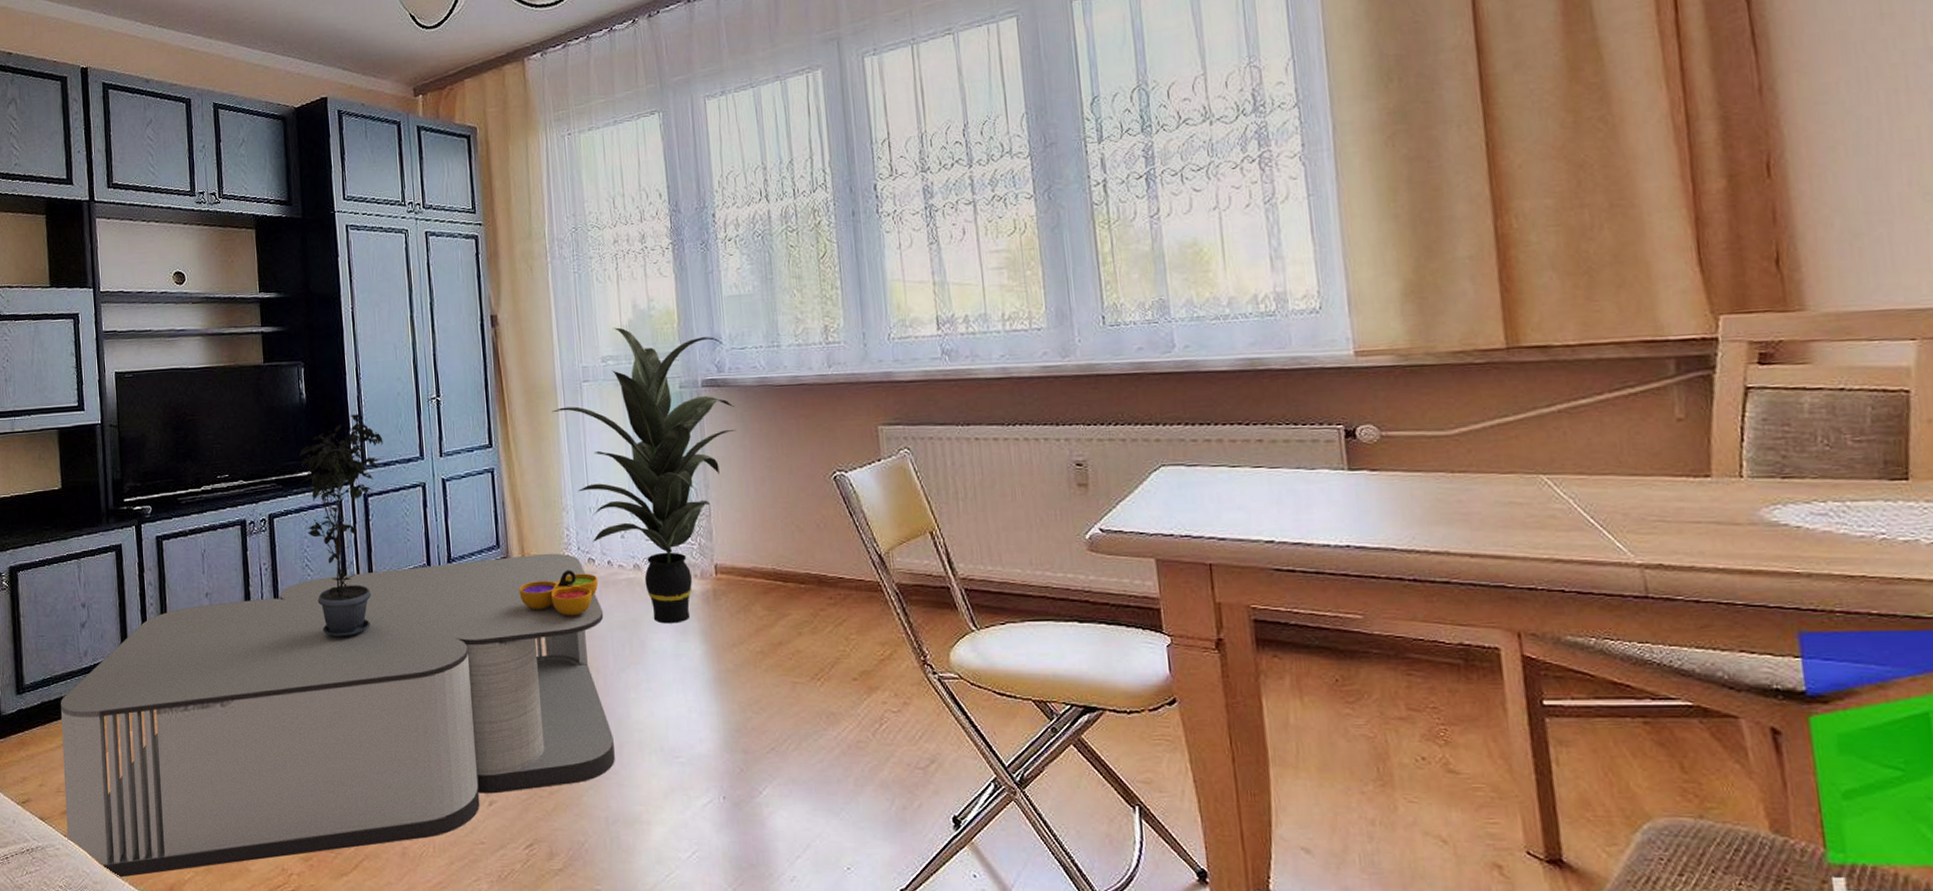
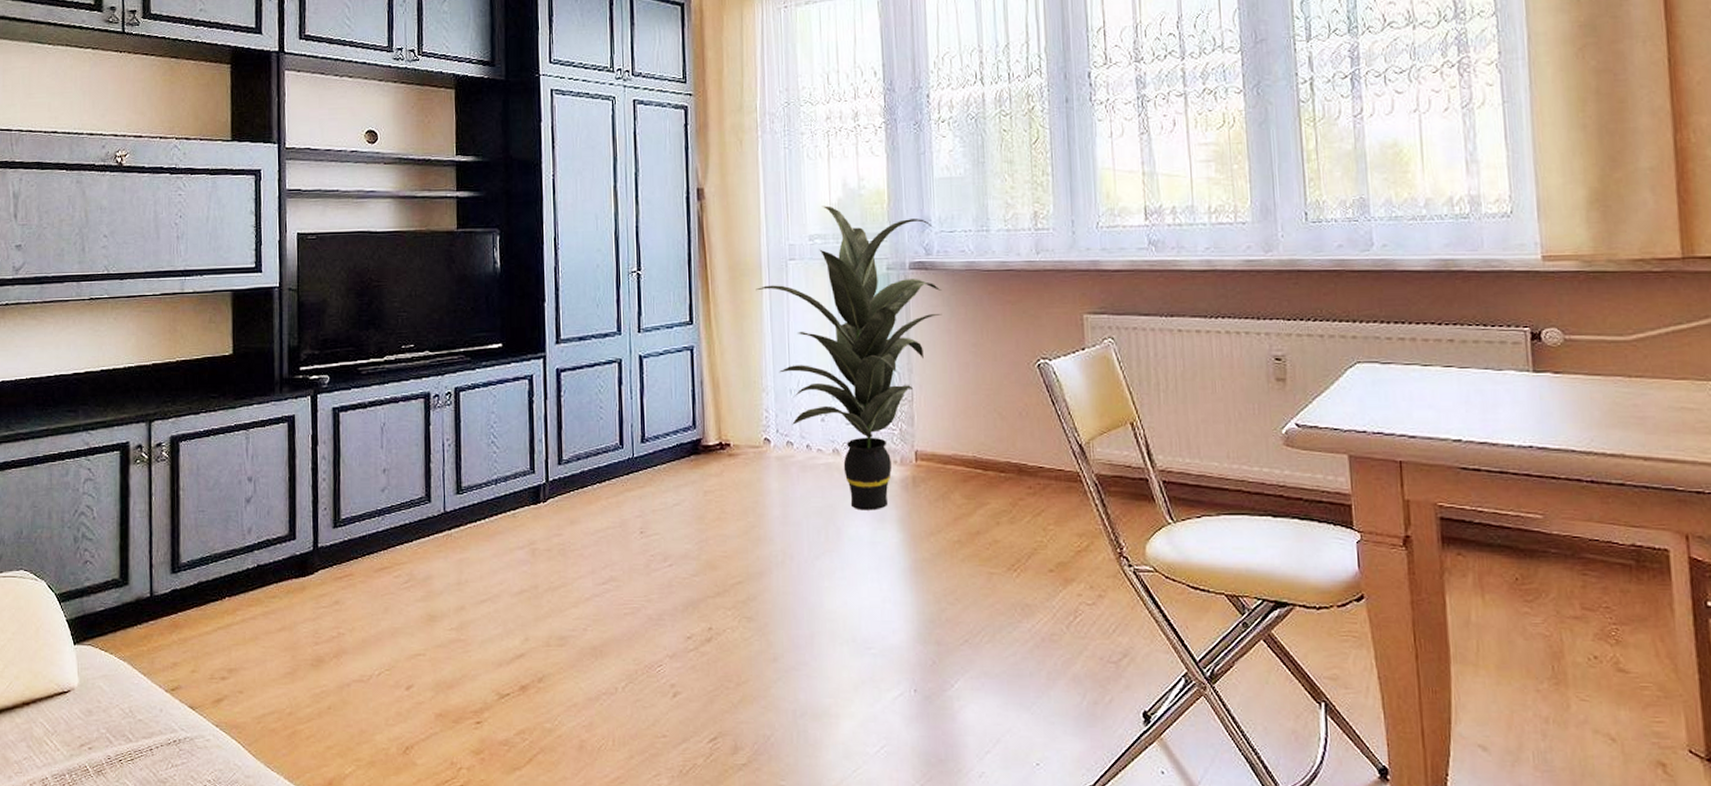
coffee table: present [61,553,615,878] -> none [219,435,806,771]
potted plant: present [291,414,383,639] -> none [481,285,579,520]
decorative bowl: present [519,570,599,616] -> none [714,453,796,501]

